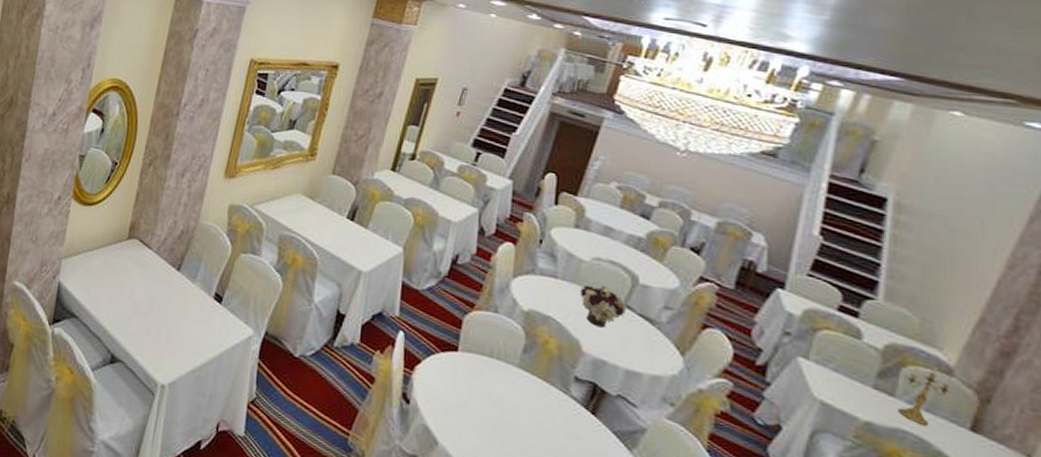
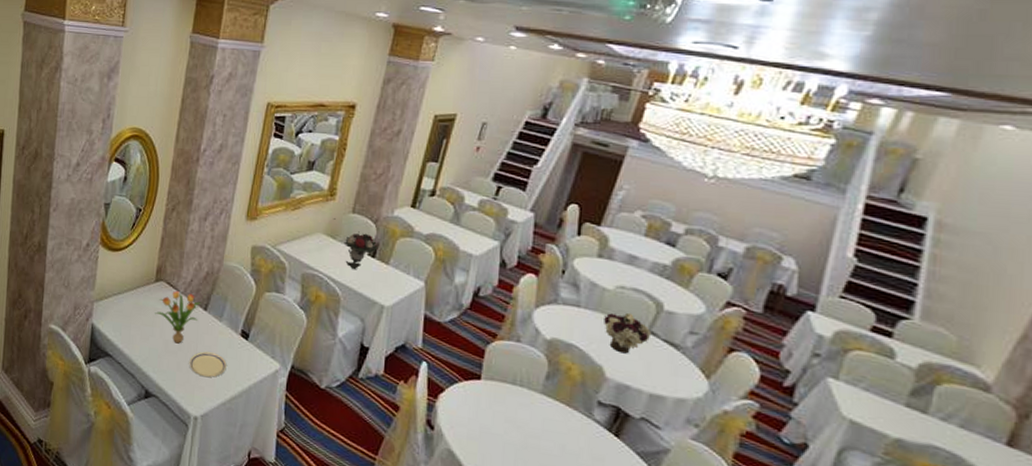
flower arrangement: none [125,248,175,306] -> present [155,290,202,344]
plate: none [159,314,198,342] -> present [189,351,227,377]
flower arrangement: none [312,179,357,233] -> present [333,218,378,270]
candelabra: present [898,366,952,427] -> none [931,383,989,443]

